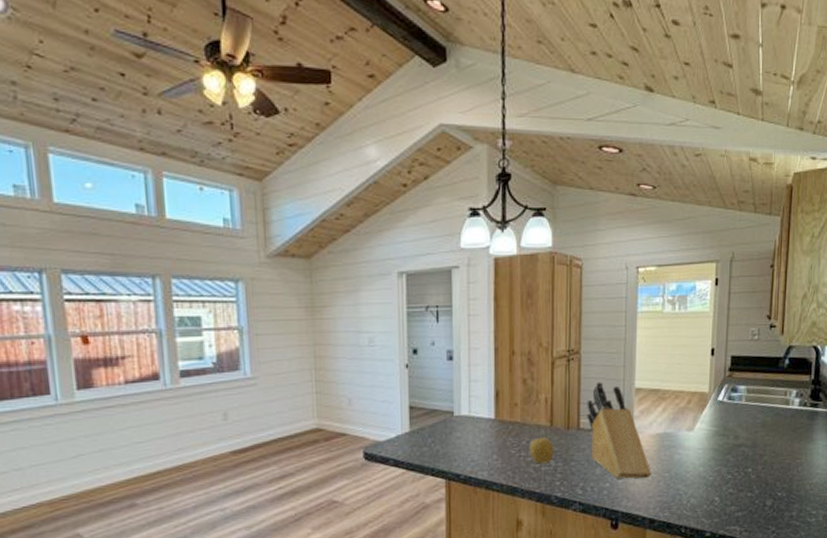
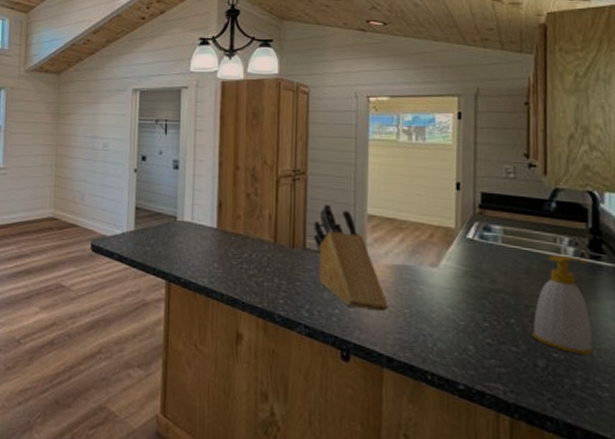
fruit: present [529,438,554,464] -> none [251,252,278,280]
soap bottle: none [764,406,808,490] -> present [532,254,594,355]

